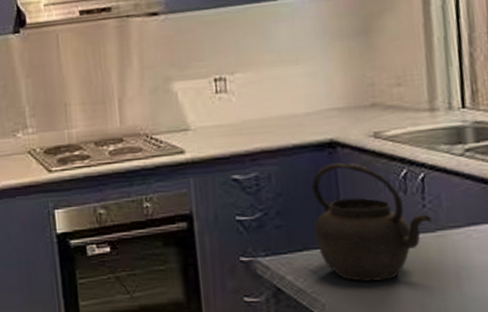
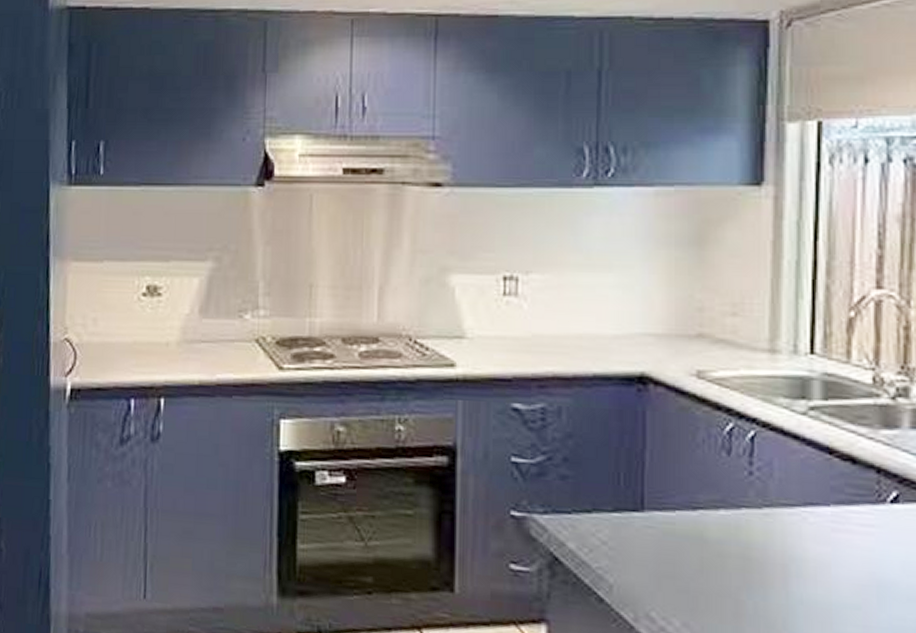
kettle: present [312,162,433,282] -> none [608,403,760,564]

